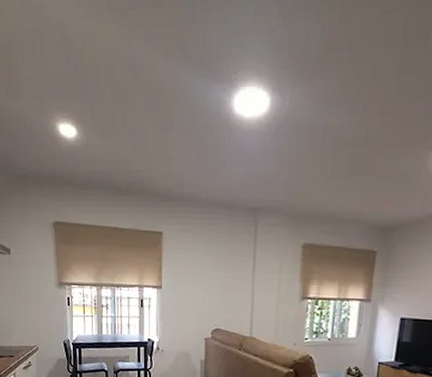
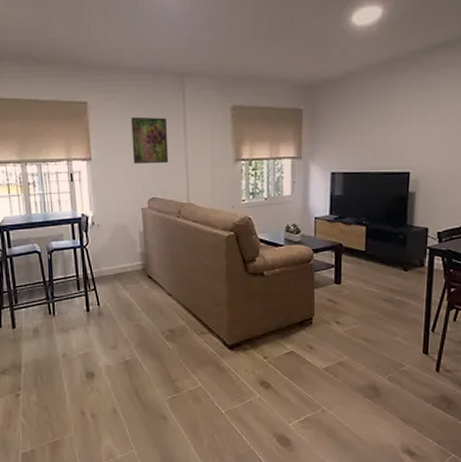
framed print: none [200,249,237,296] -> present [131,116,169,165]

